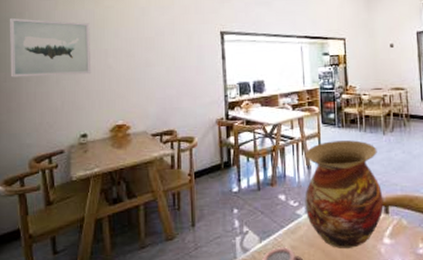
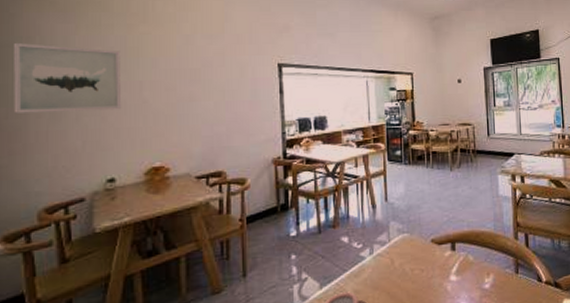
vase: present [304,140,384,248] -> none [369,177,450,289]

